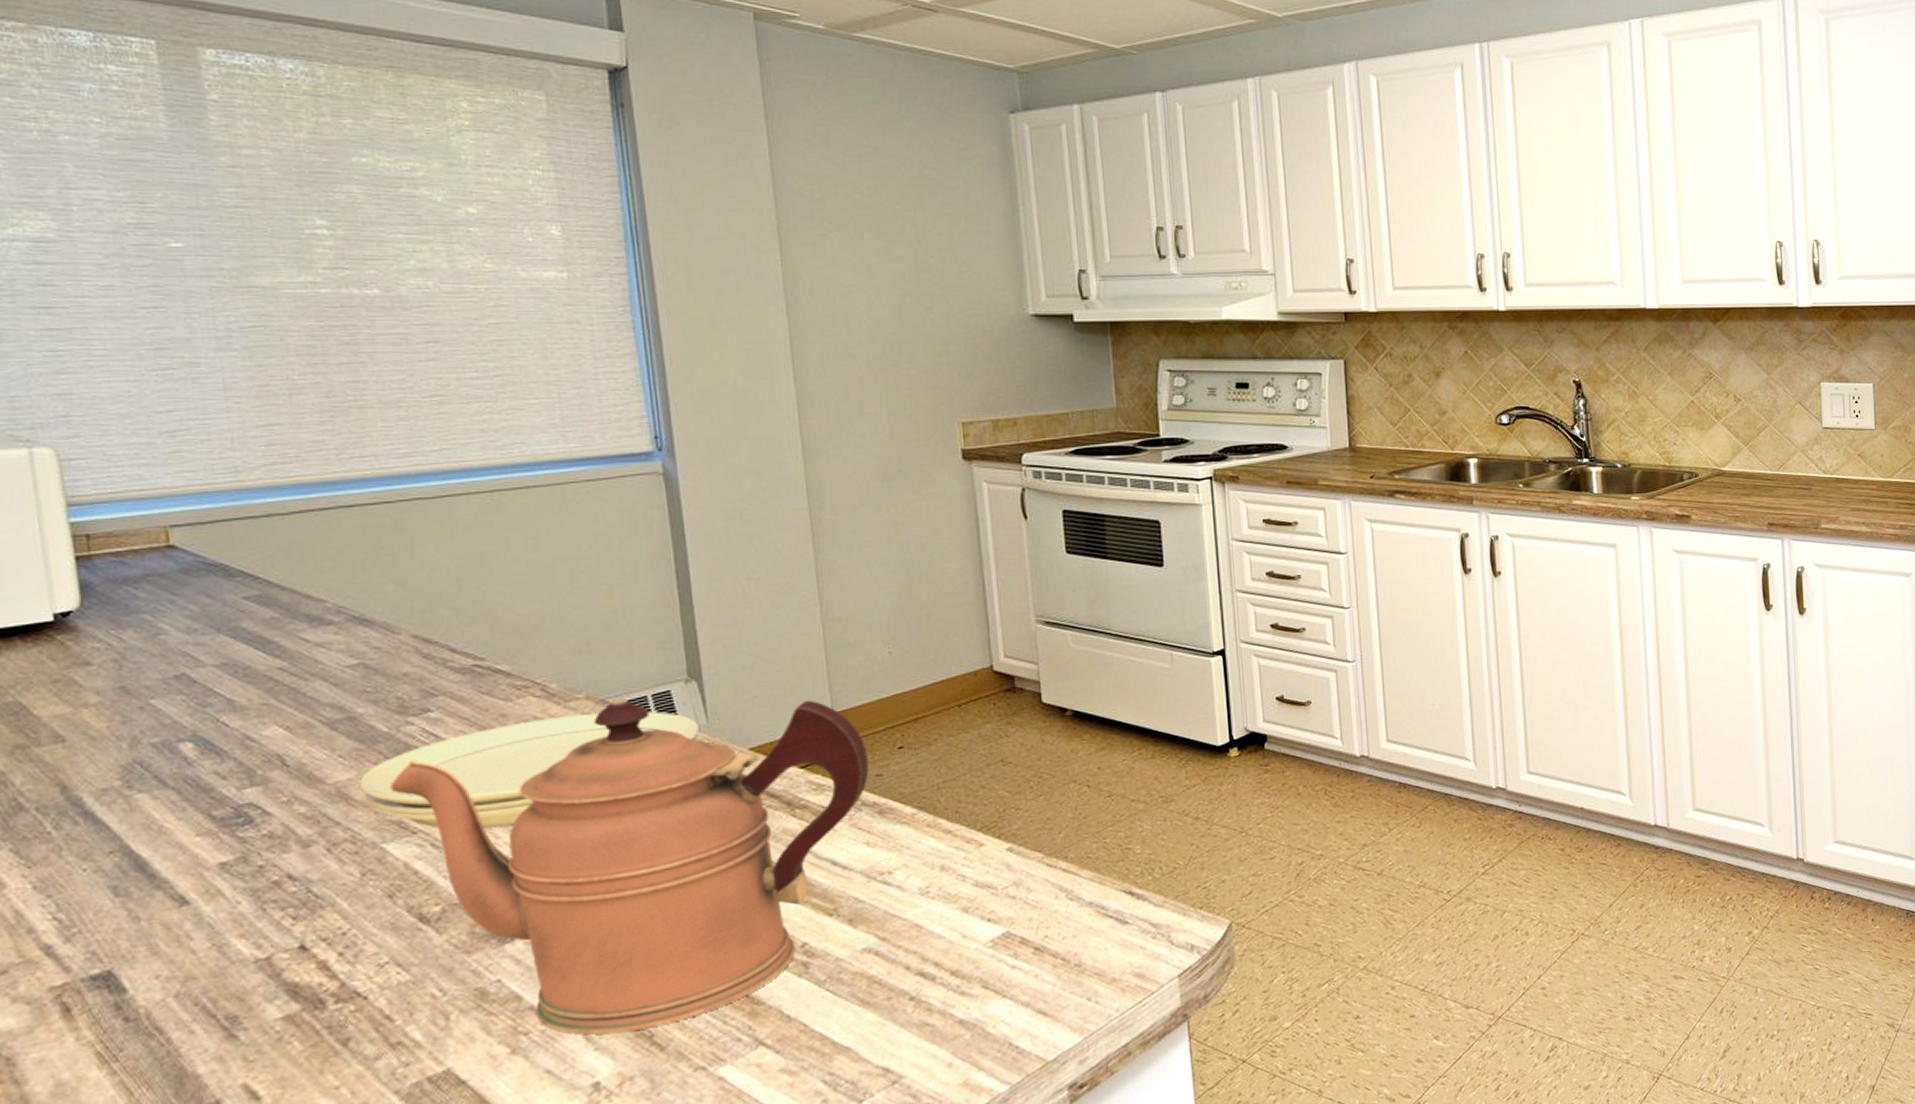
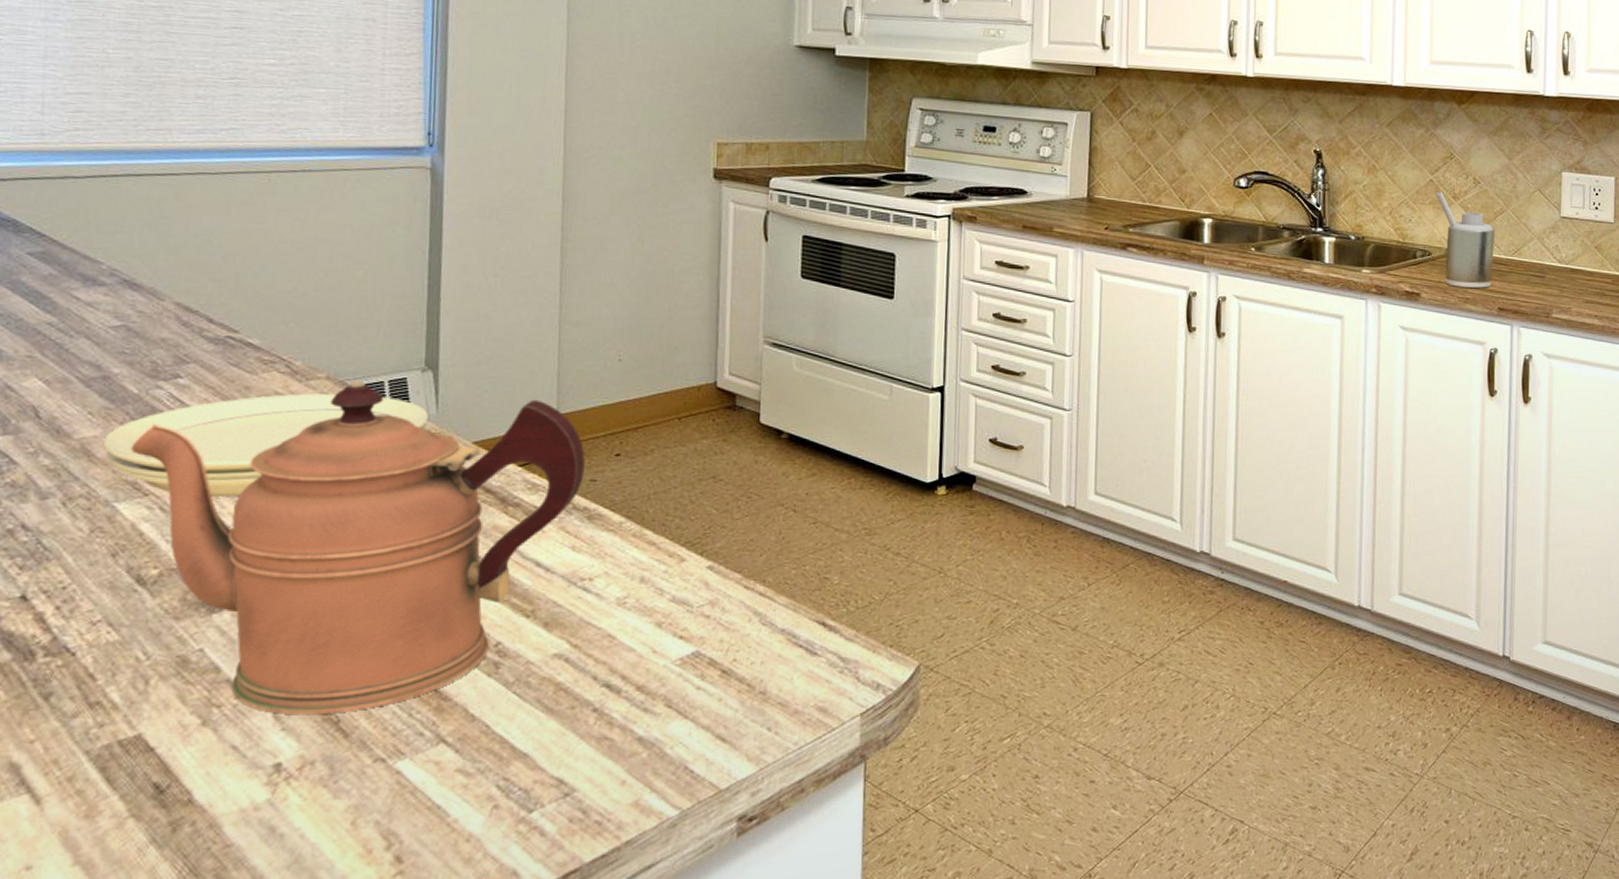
soap dispenser: none [1697,412,1760,507] -> present [1435,191,1495,290]

